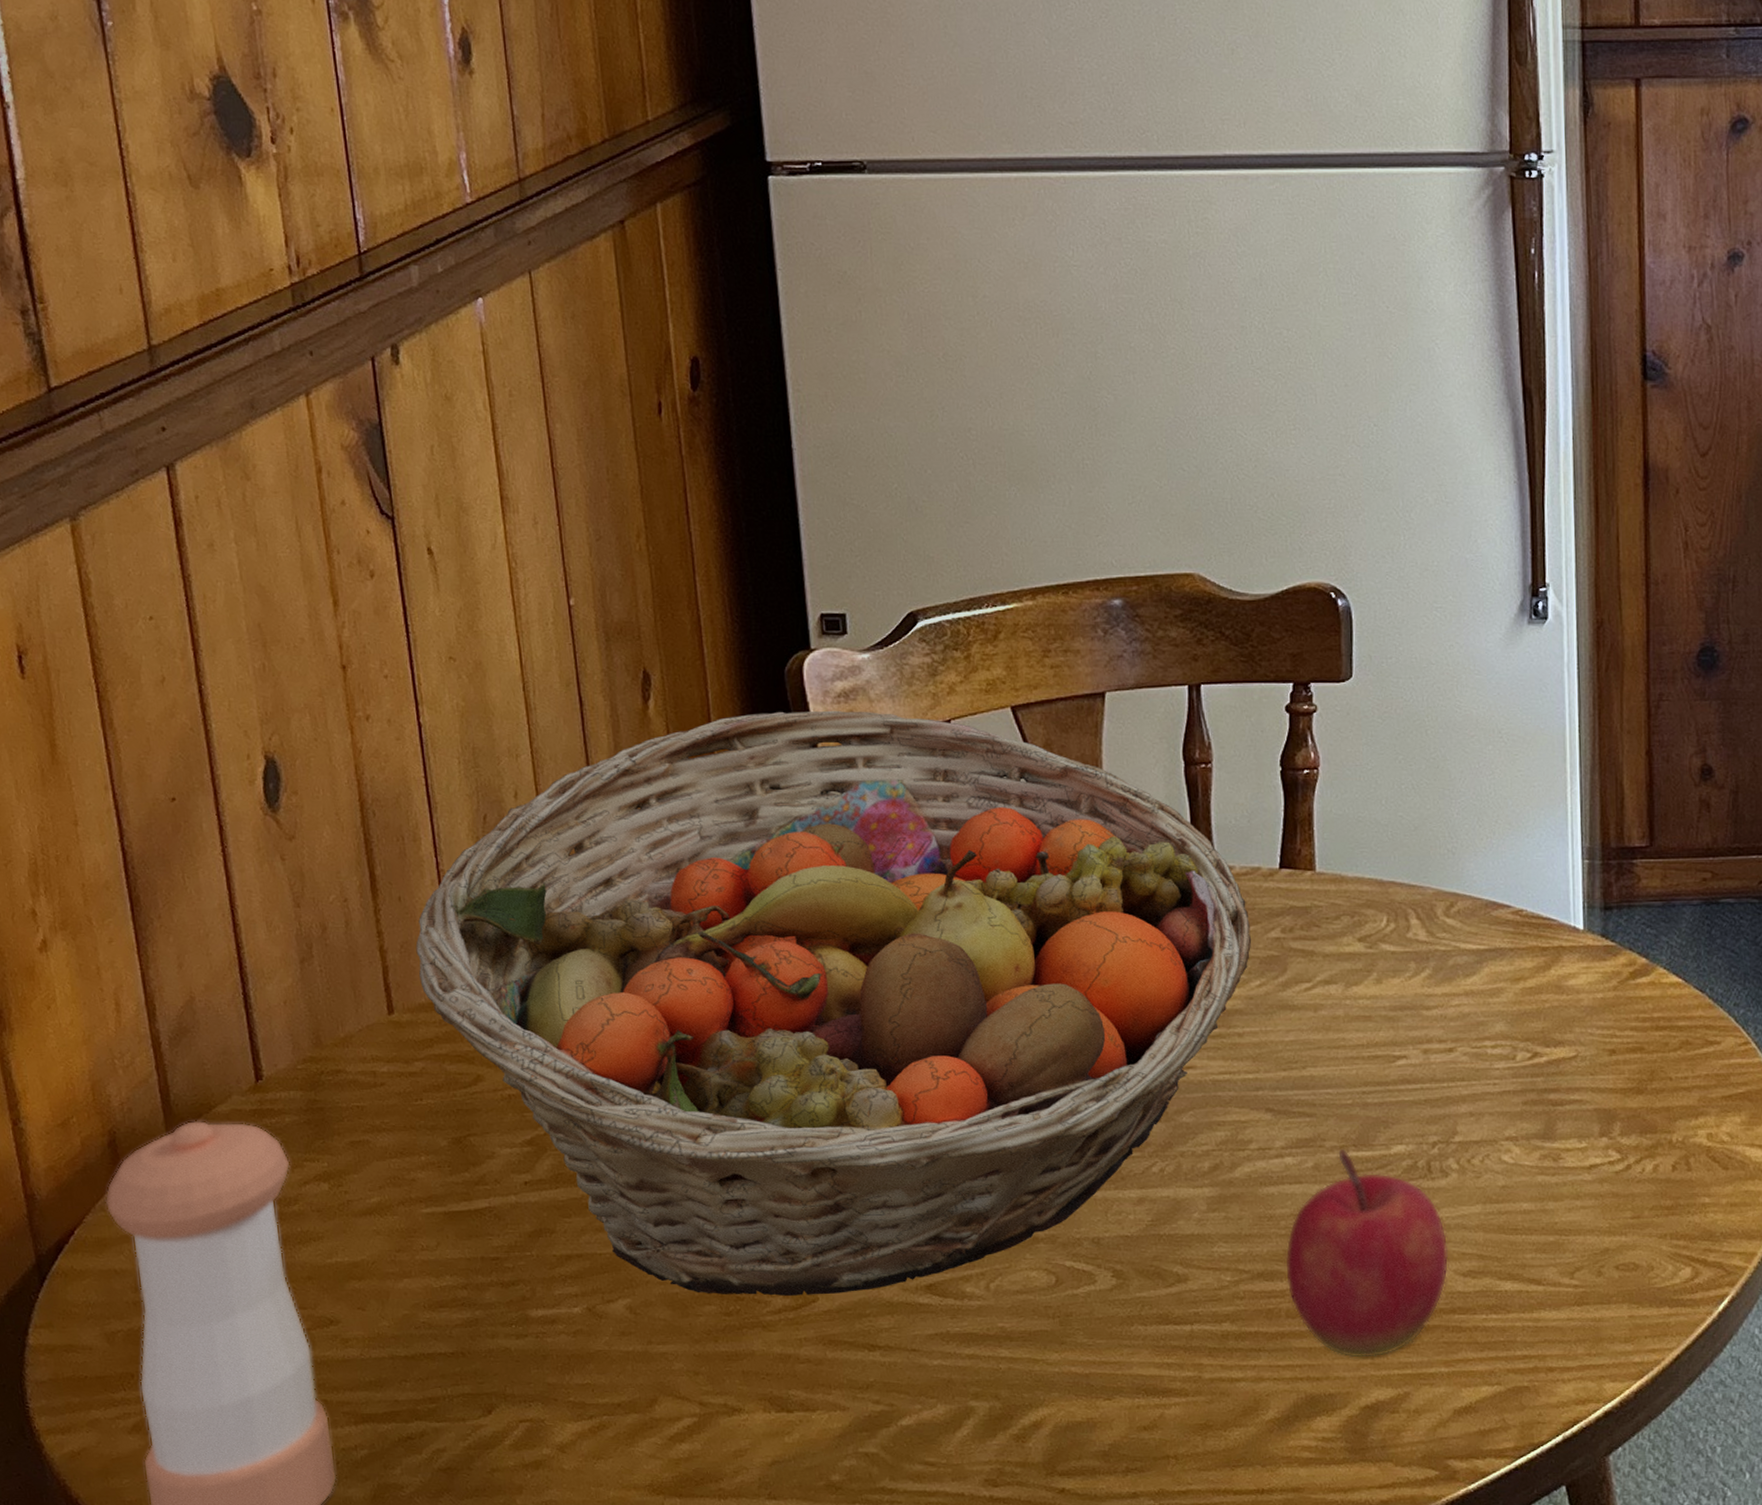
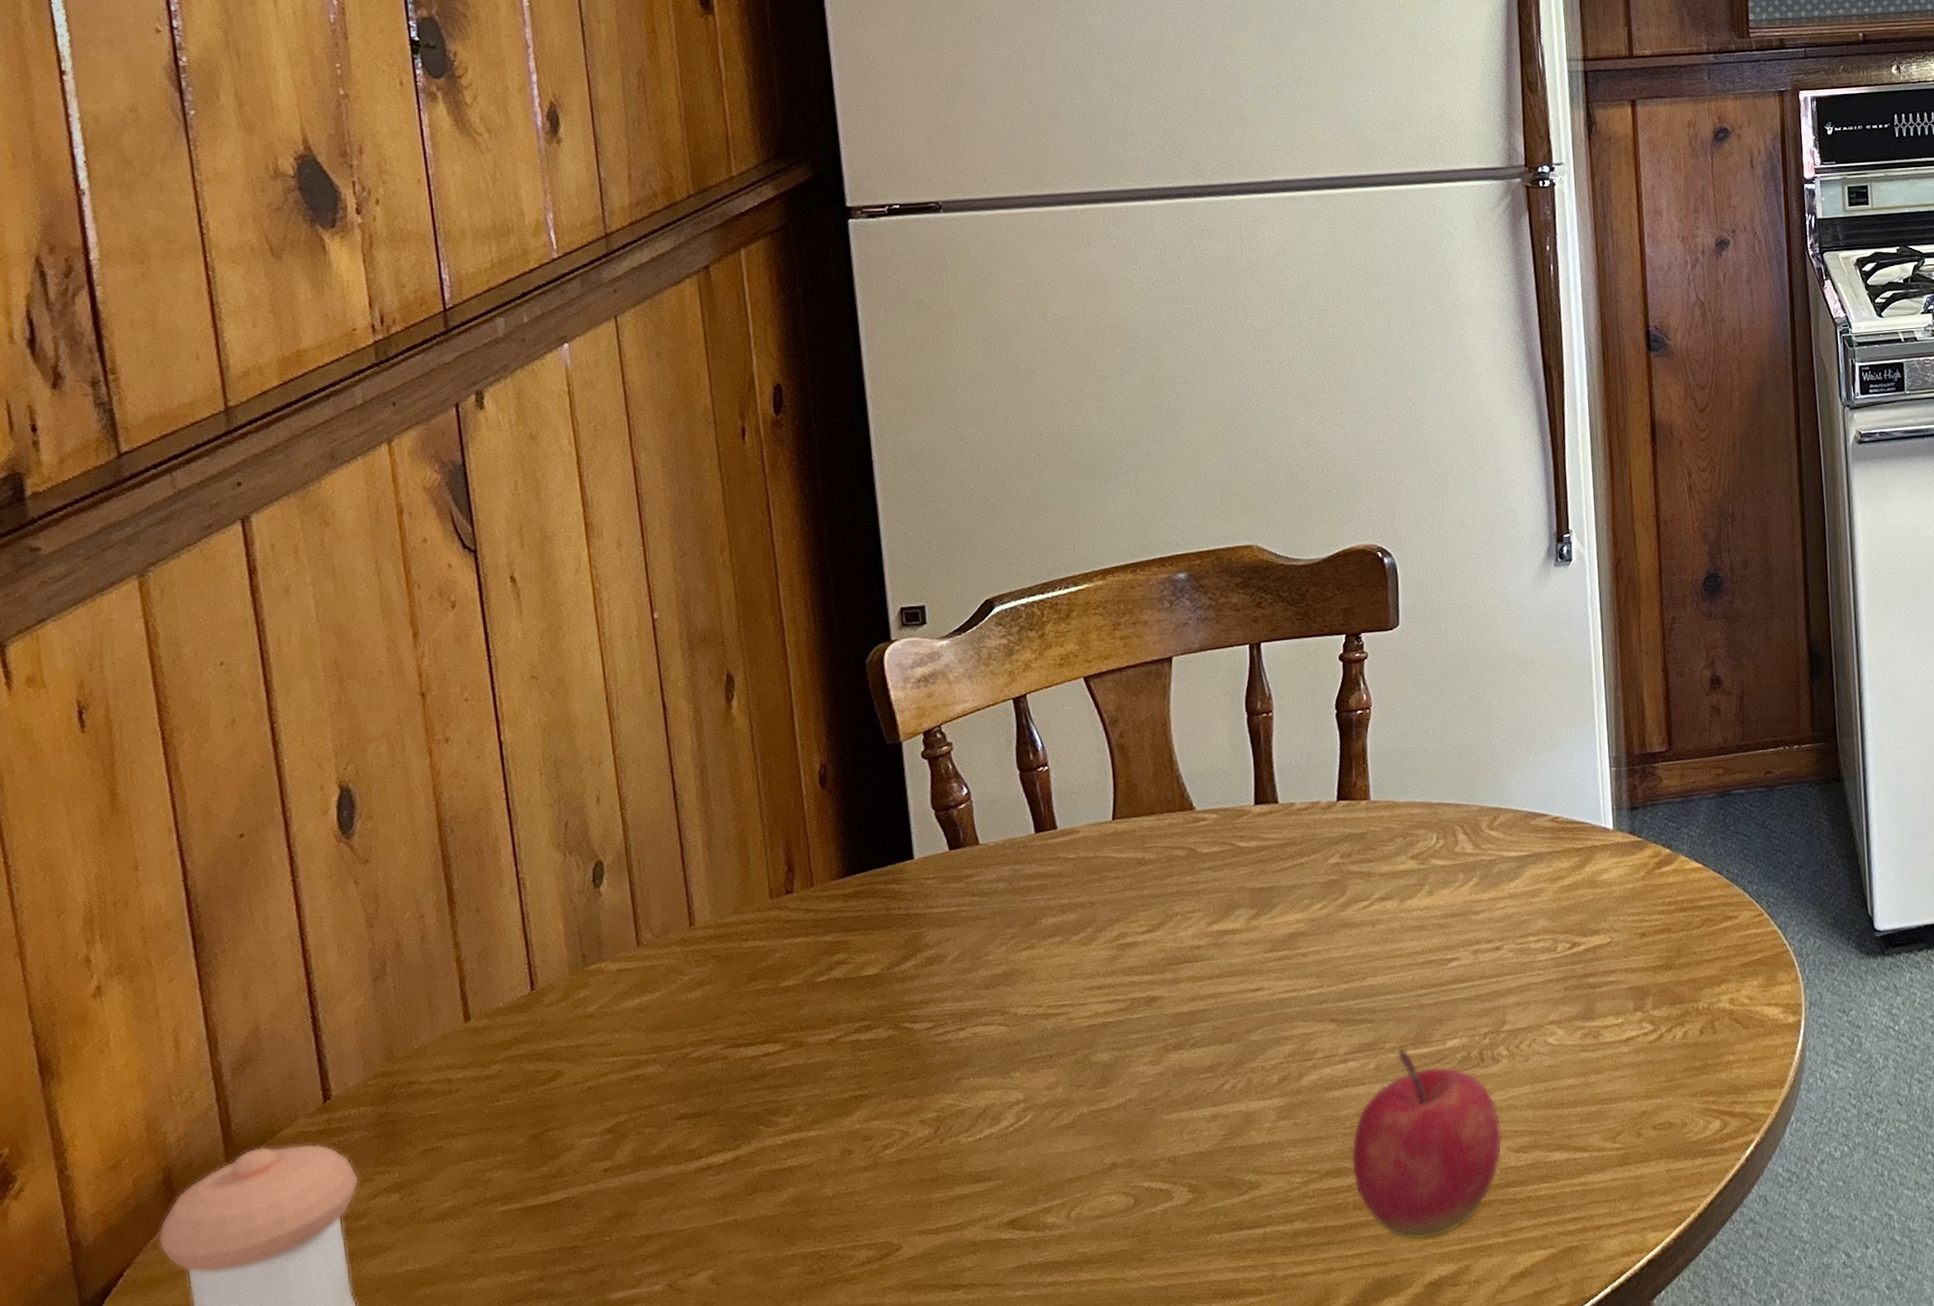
fruit basket: present [415,710,1252,1296] -> none [494,692,1313,1256]

